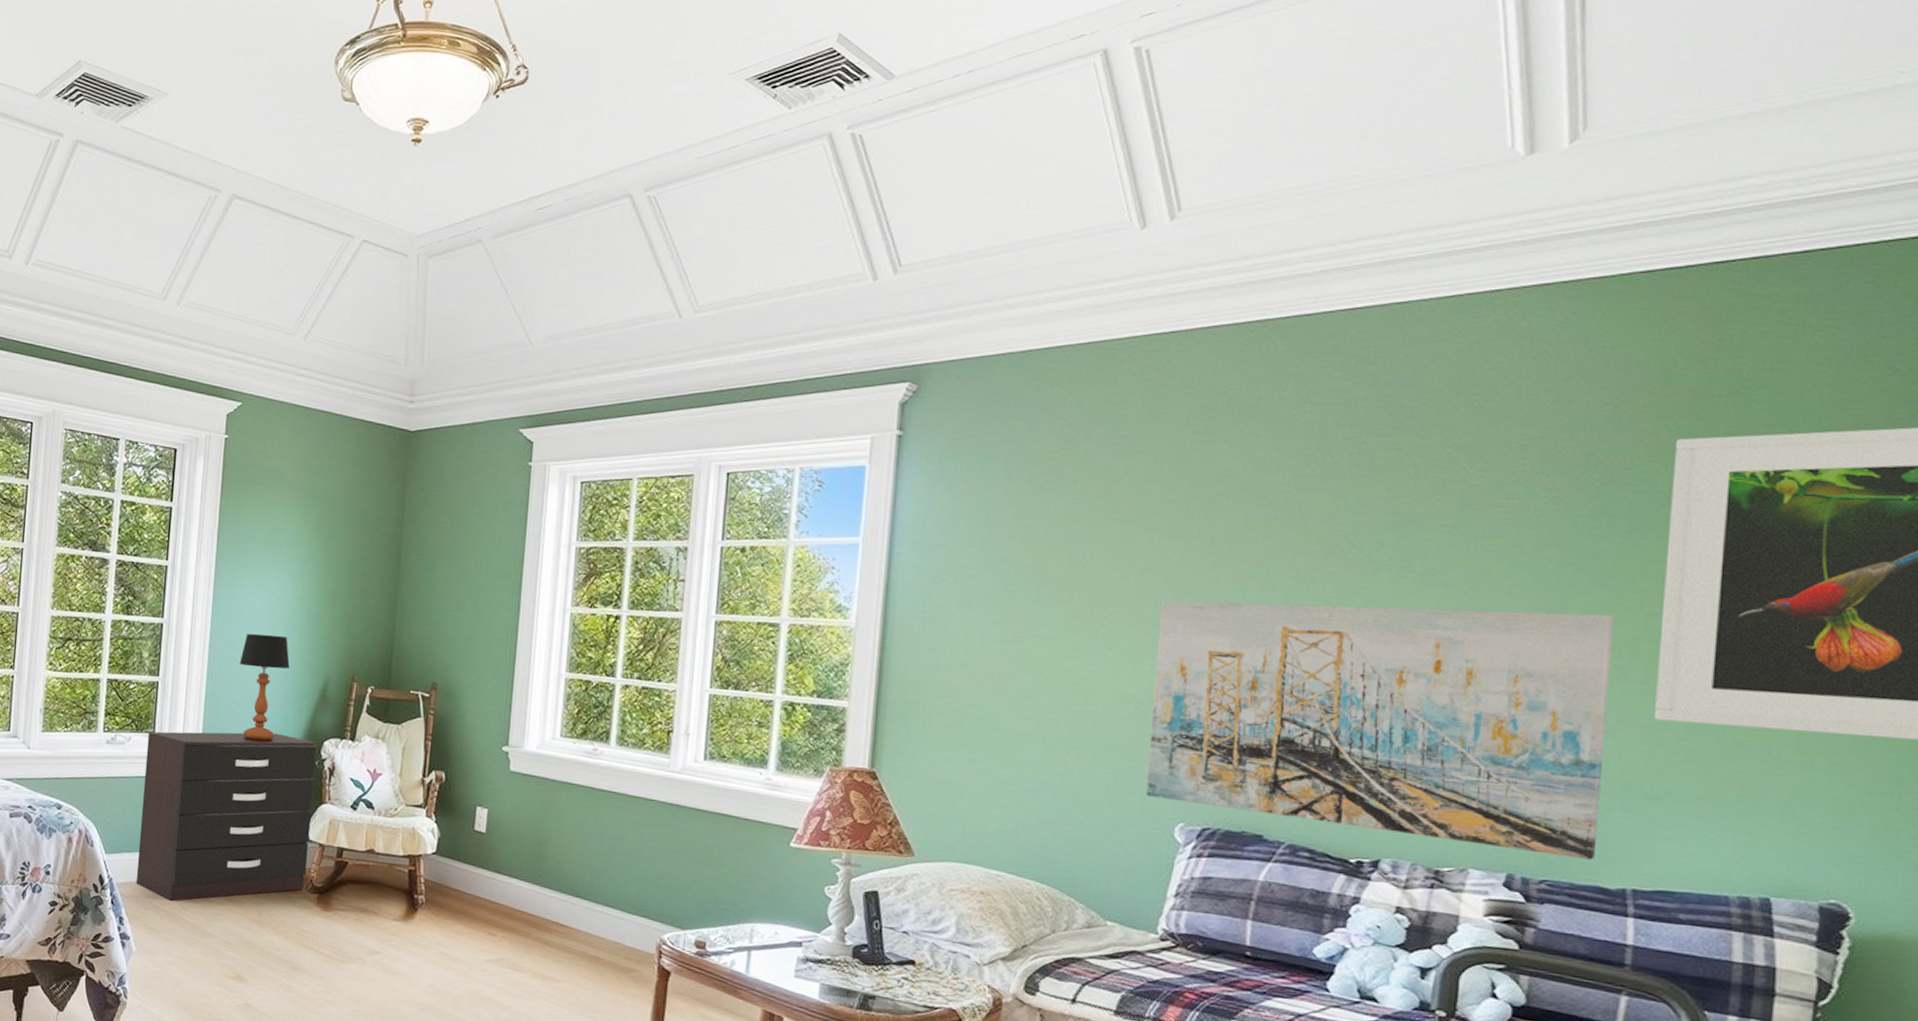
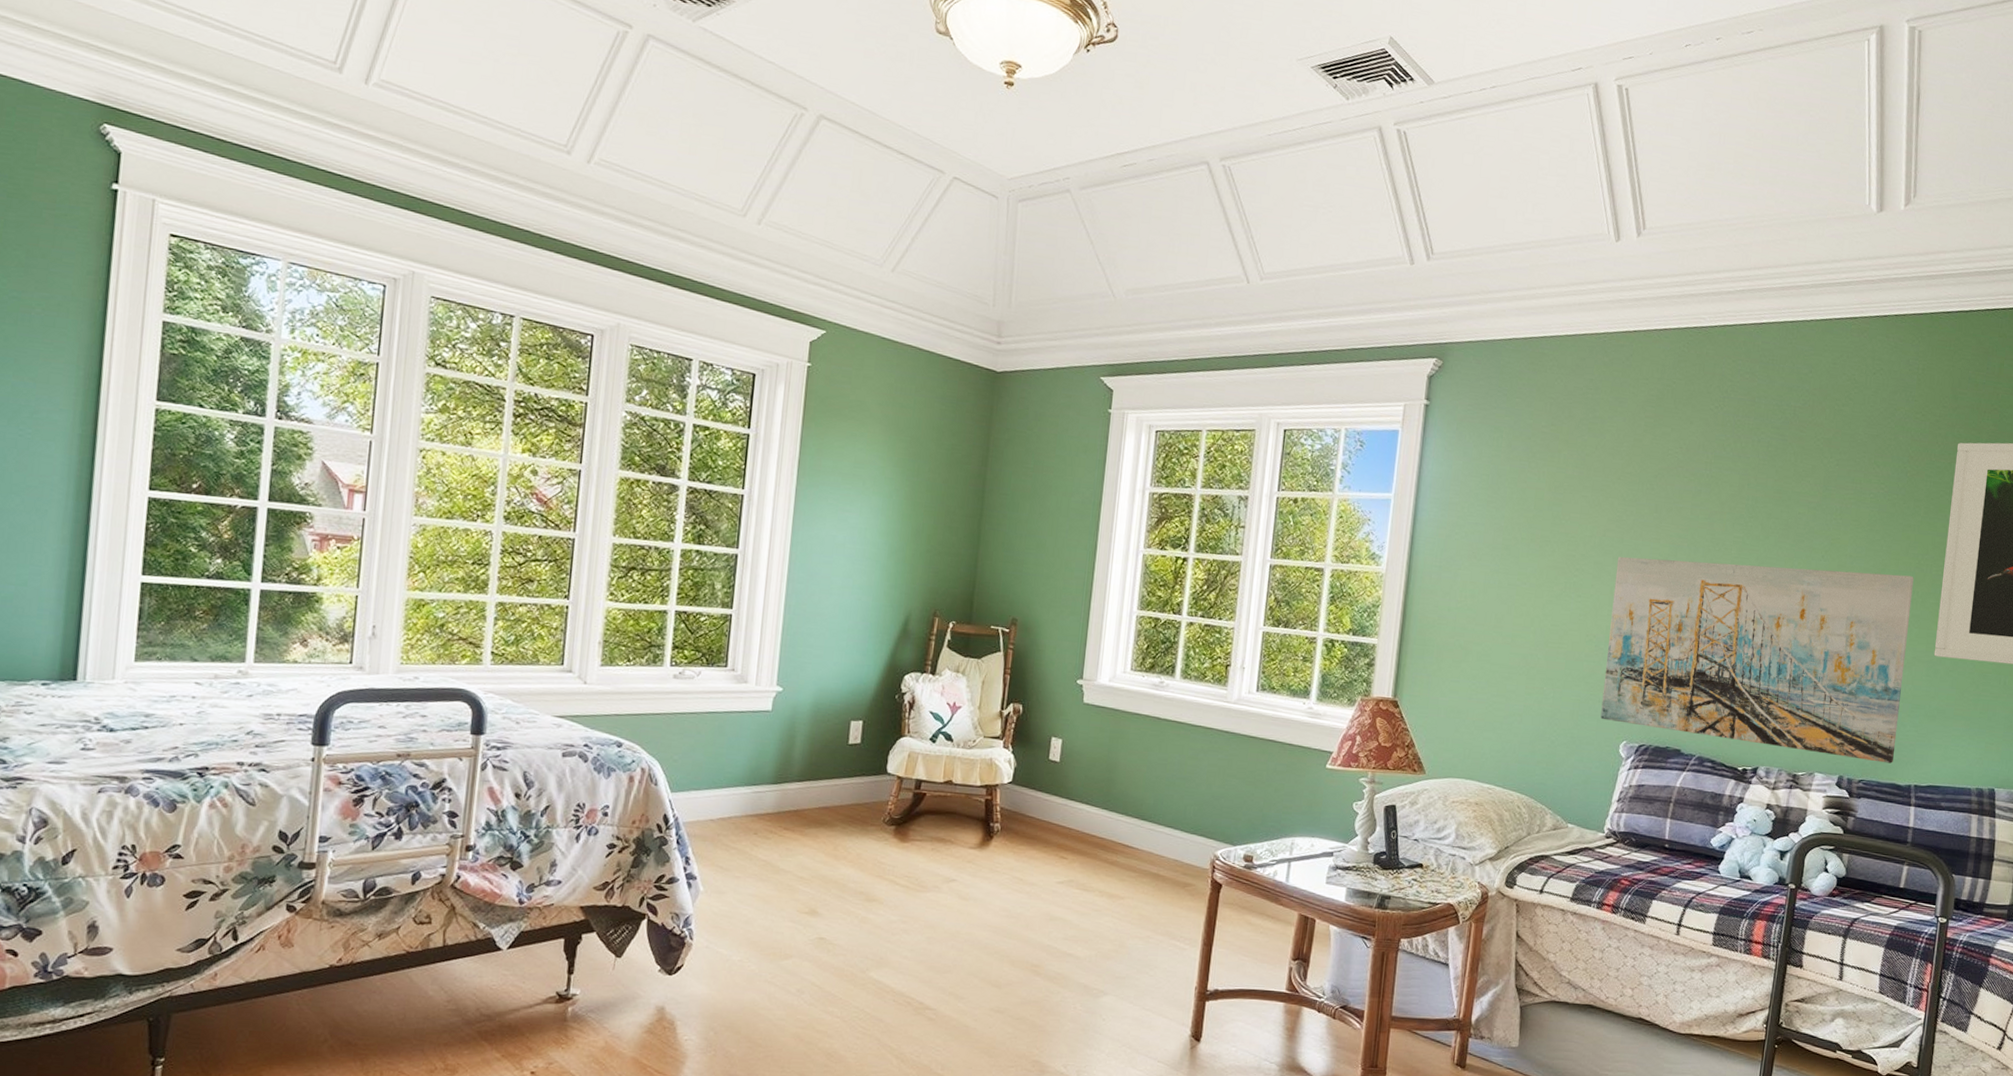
dresser: present [135,731,317,901] -> none [704,665,898,838]
table lamp: present [239,633,290,741] -> none [818,566,871,676]

